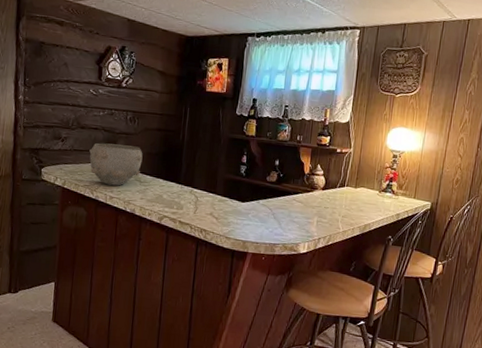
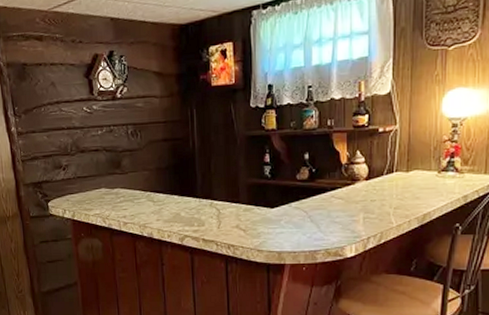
bowl: present [89,143,143,186] -> none [94,163,153,210]

